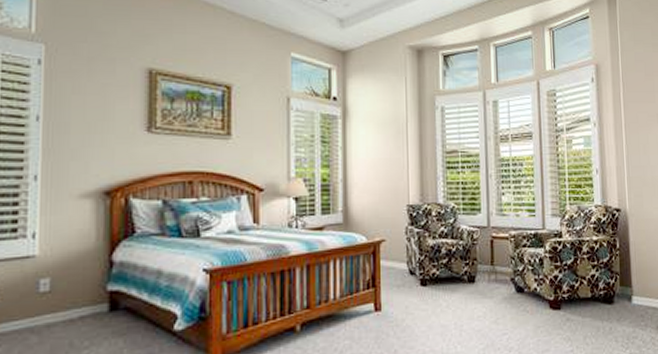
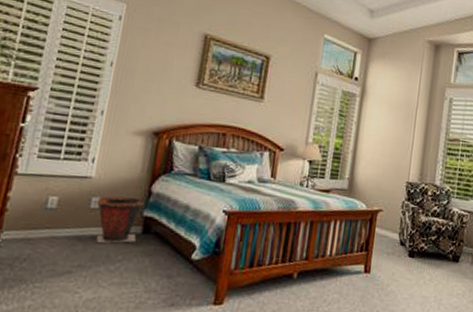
waste bin: none [47,272,107,330] -> present [96,196,145,243]

